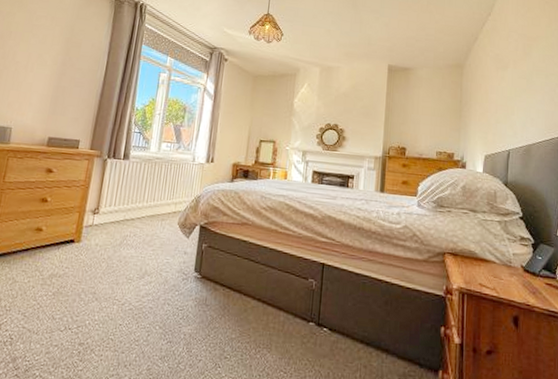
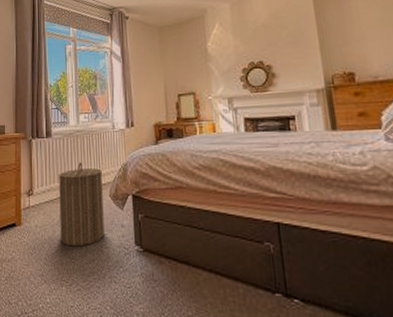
laundry hamper: none [120,188,175,269] -> present [59,162,105,247]

